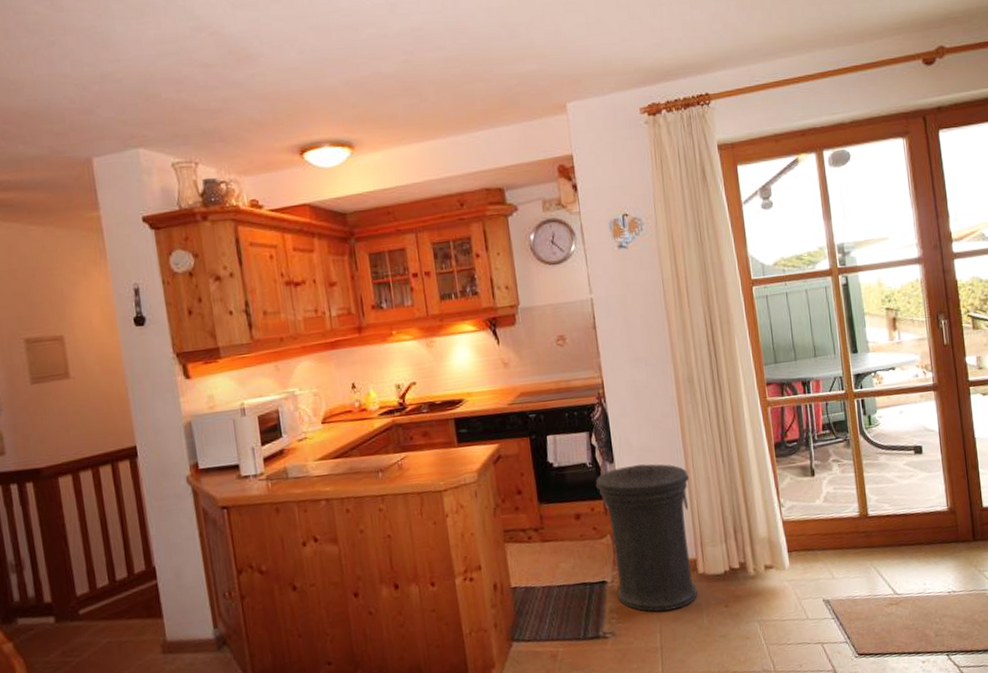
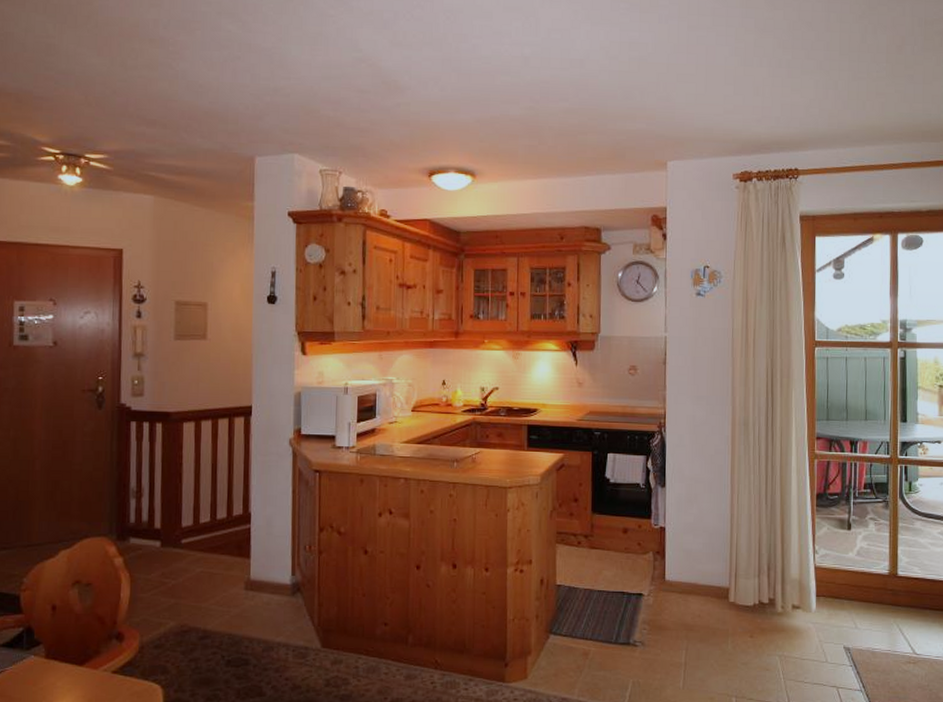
trash can: present [595,464,698,612] -> none [645,493,732,631]

